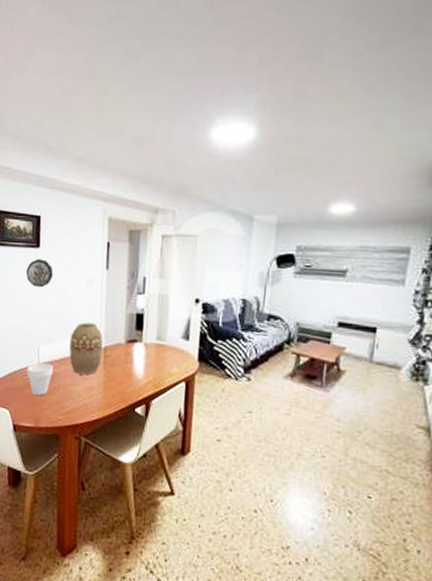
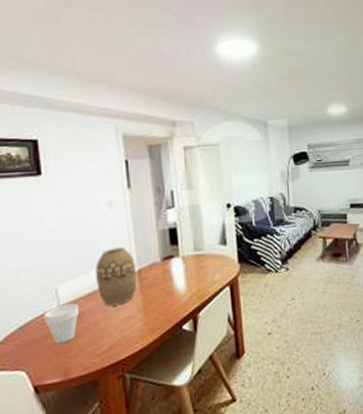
decorative plate: present [26,259,53,288] -> none [26,187,64,221]

